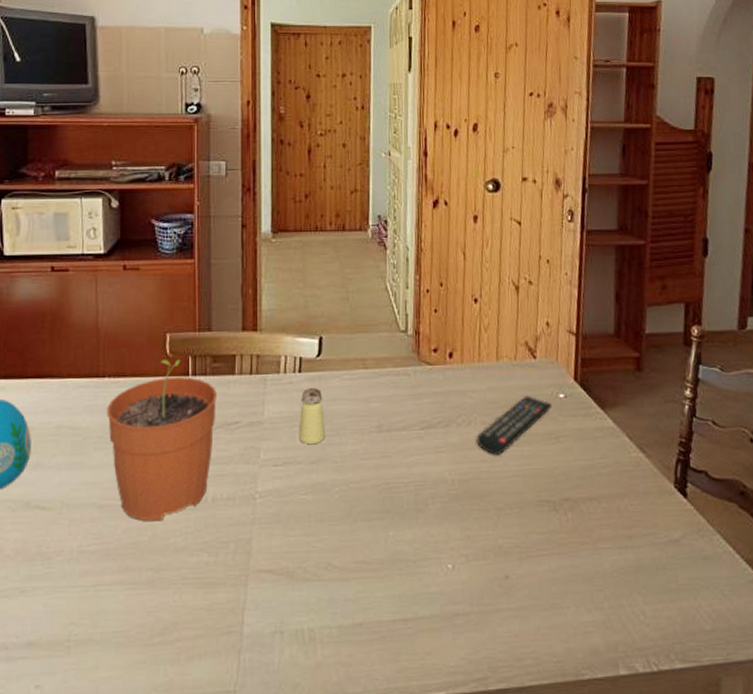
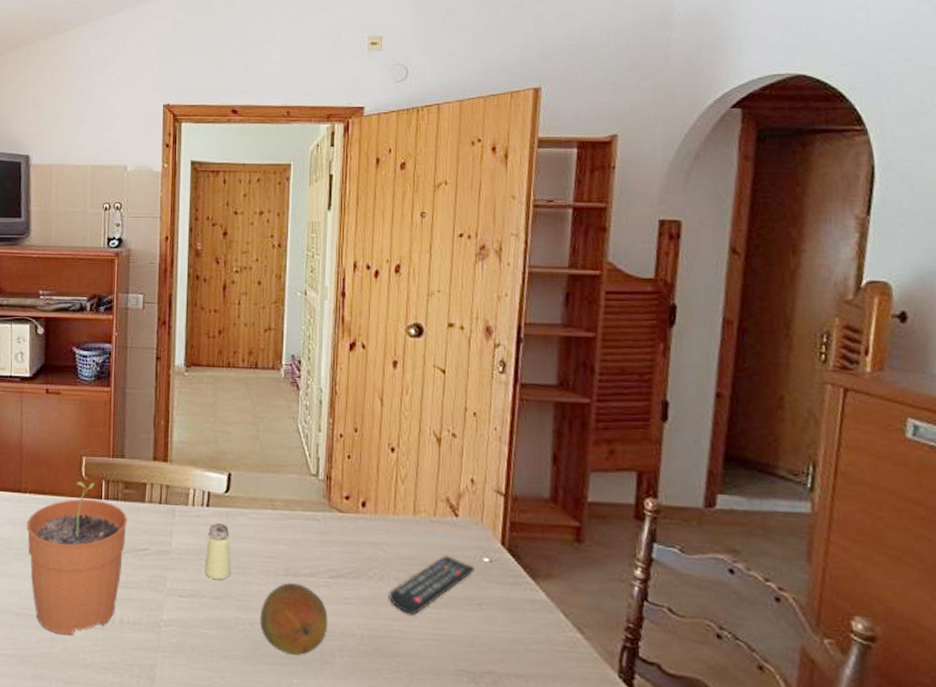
fruit: none [356,439,421,508] -> present [260,583,328,655]

